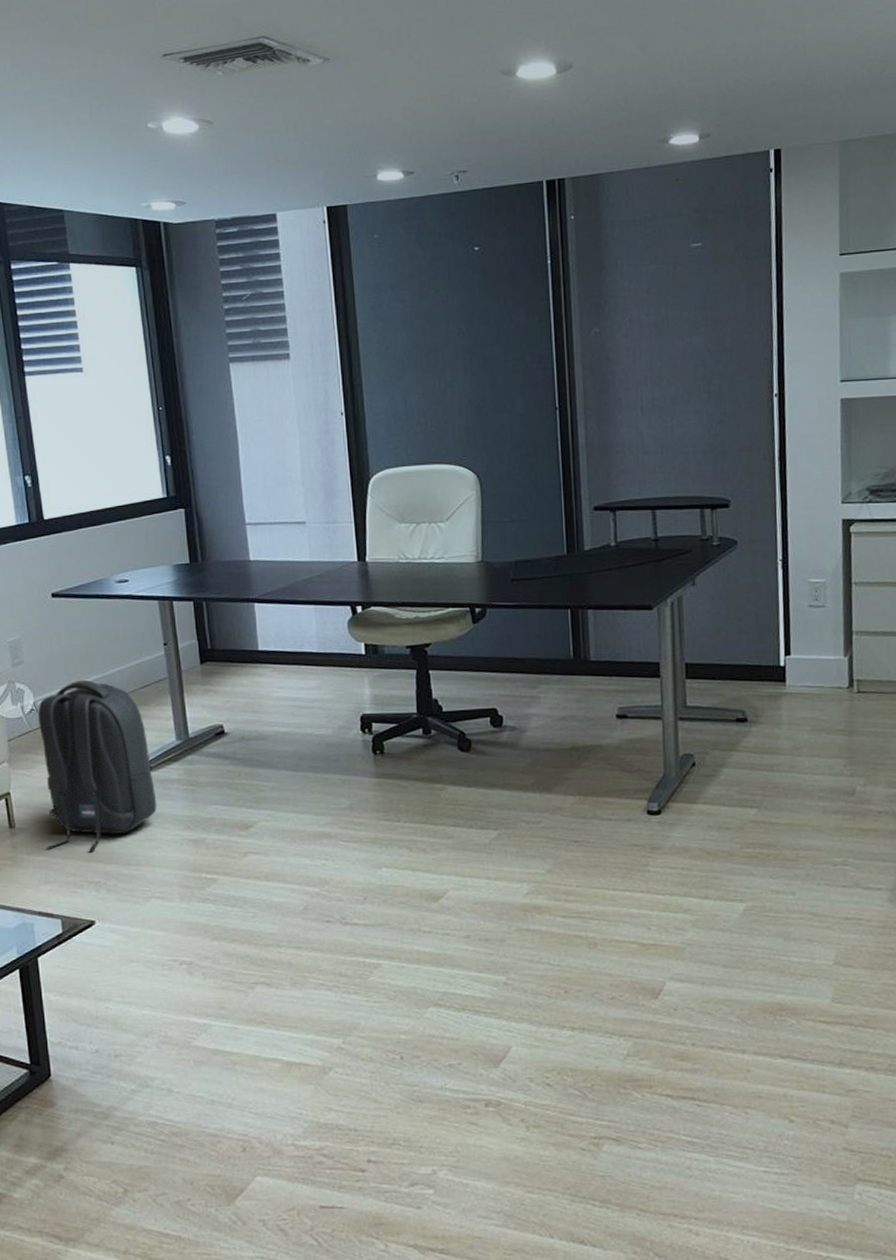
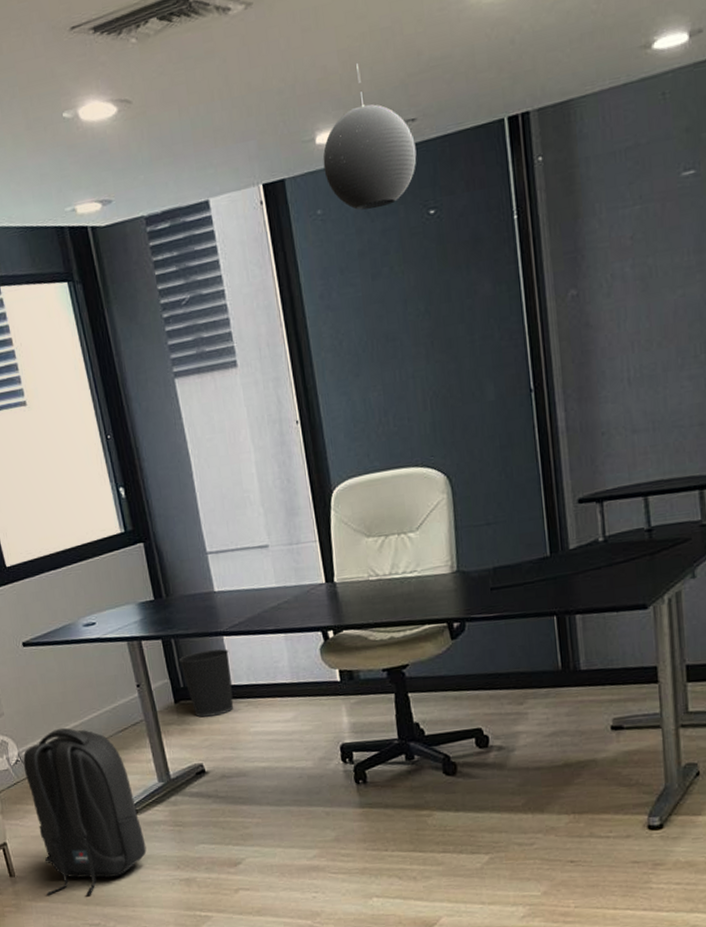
wastebasket: none [209,614,259,679] -> present [179,649,234,718]
pendant light: none [382,119,466,240] -> present [322,62,417,211]

